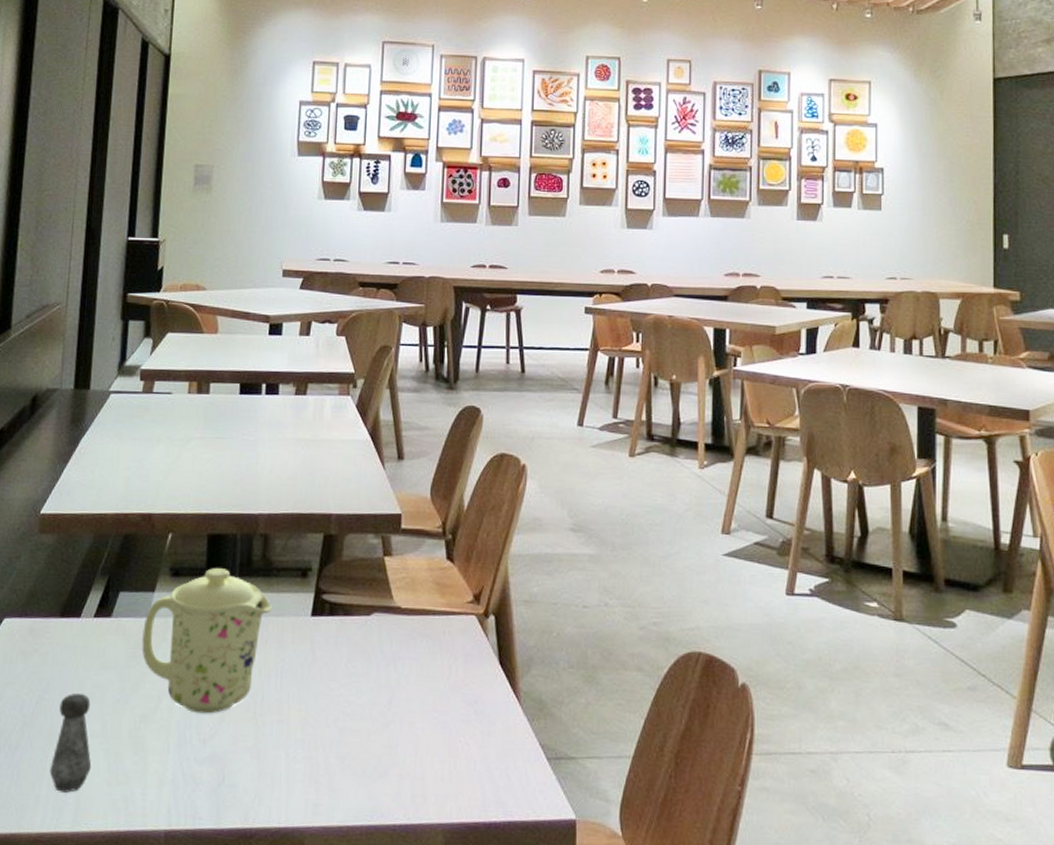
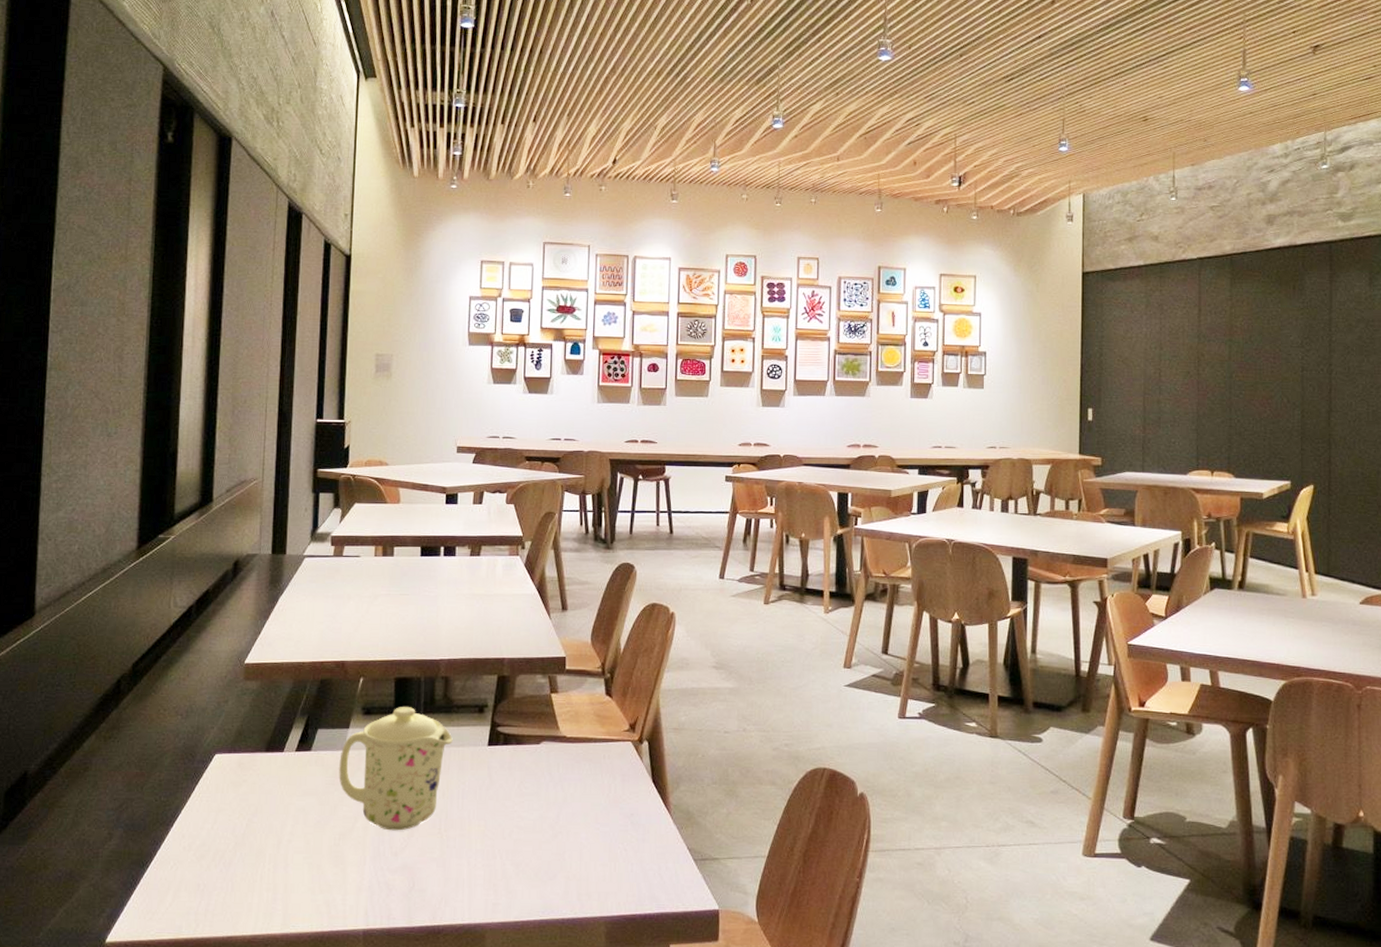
salt shaker: present [49,692,92,793] -> none [260,816,297,901]

